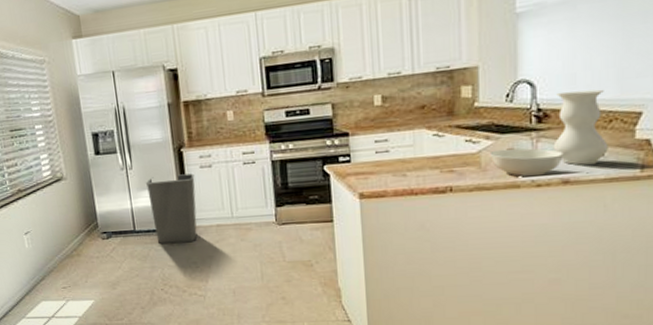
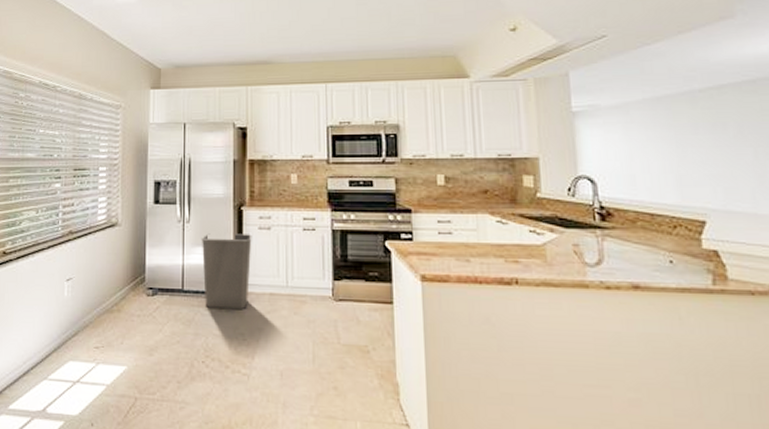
bowl: present [489,148,563,177] -> none [554,244,631,278]
vase: present [553,89,608,166] -> none [618,192,676,271]

